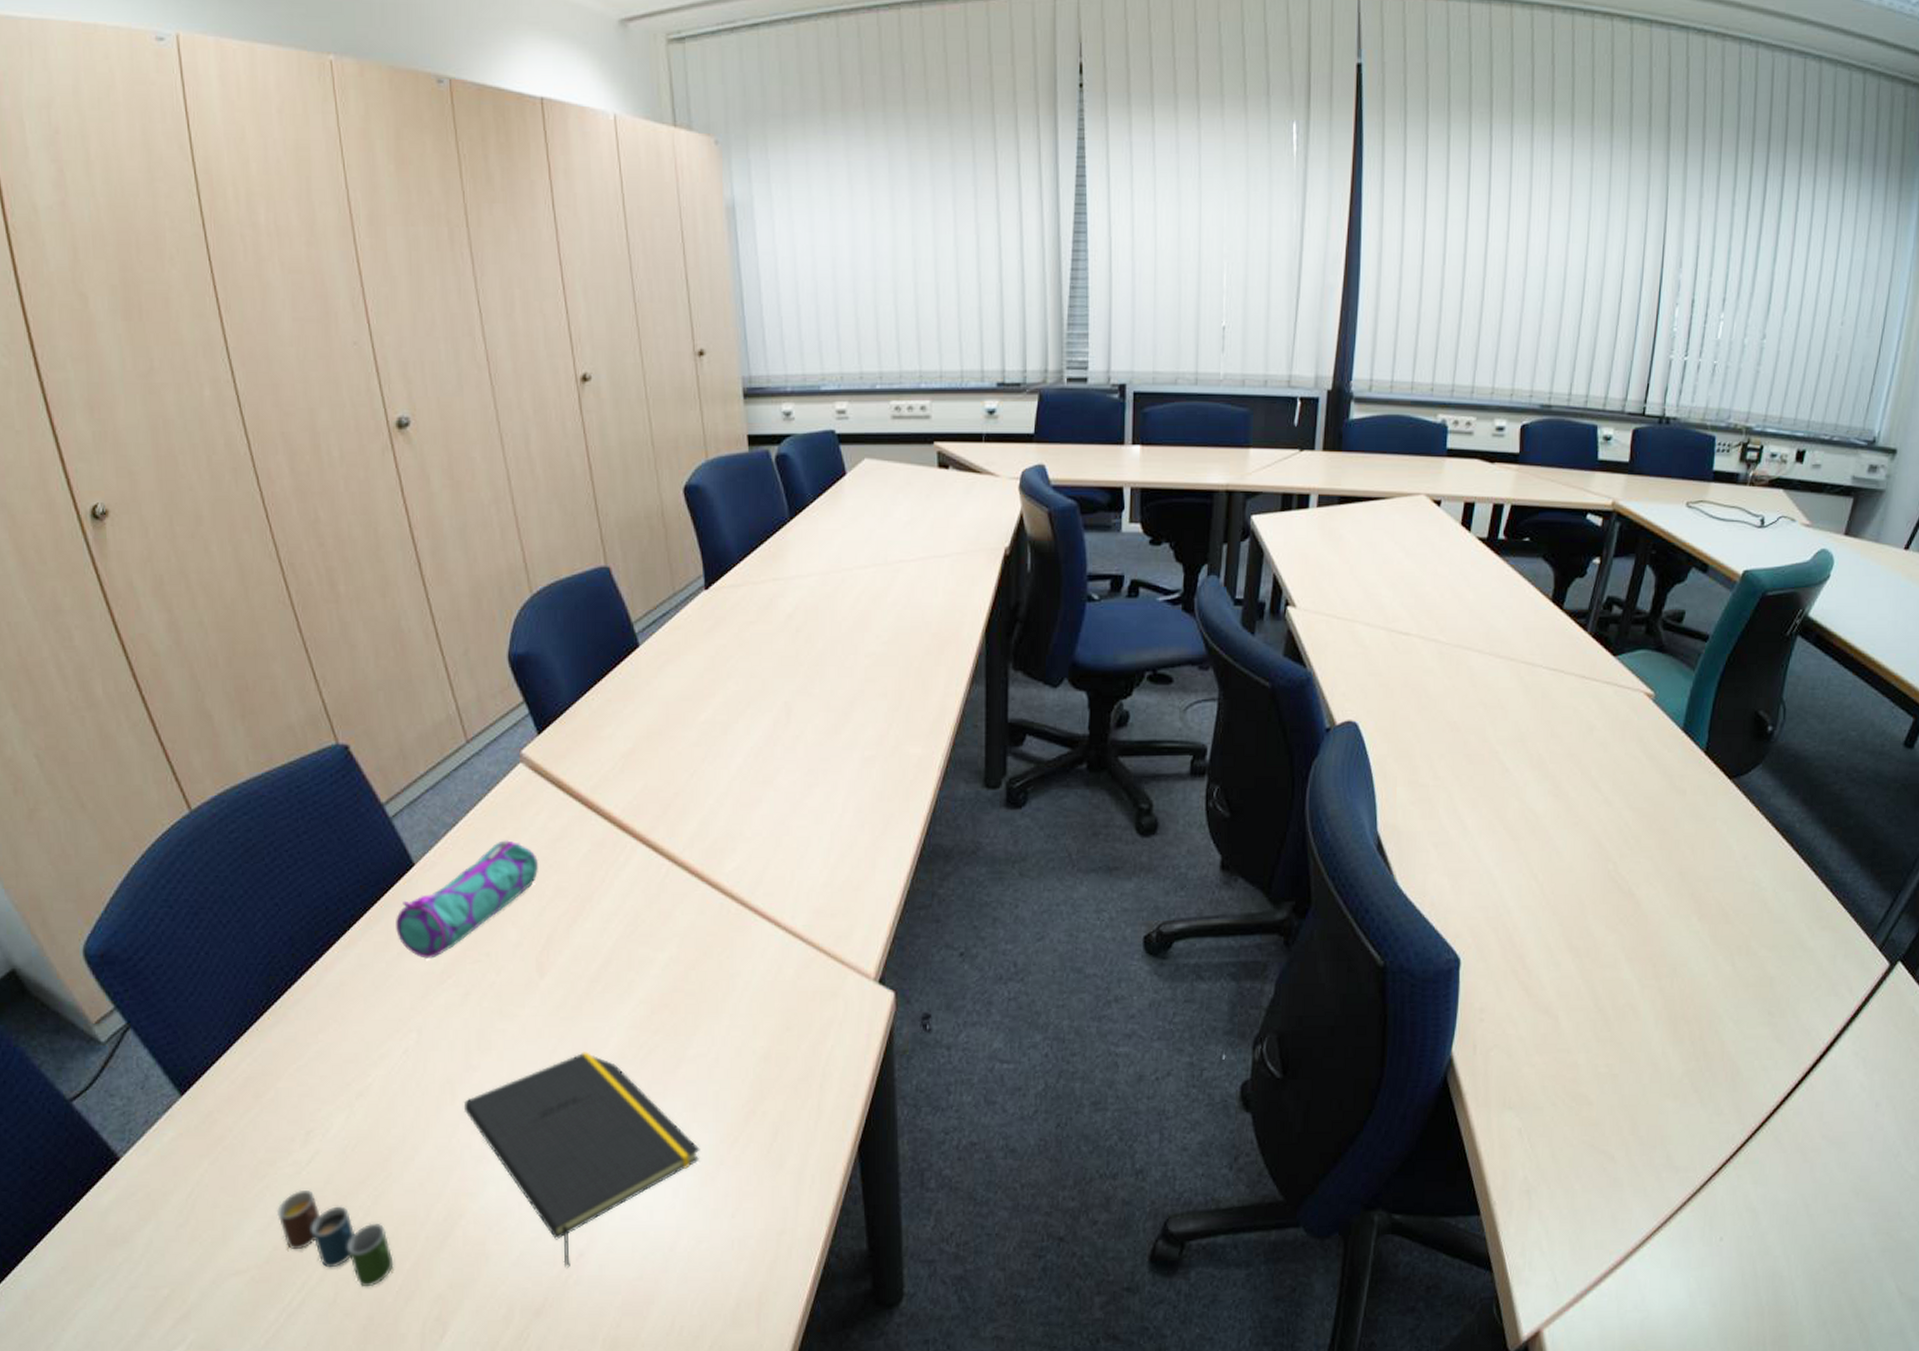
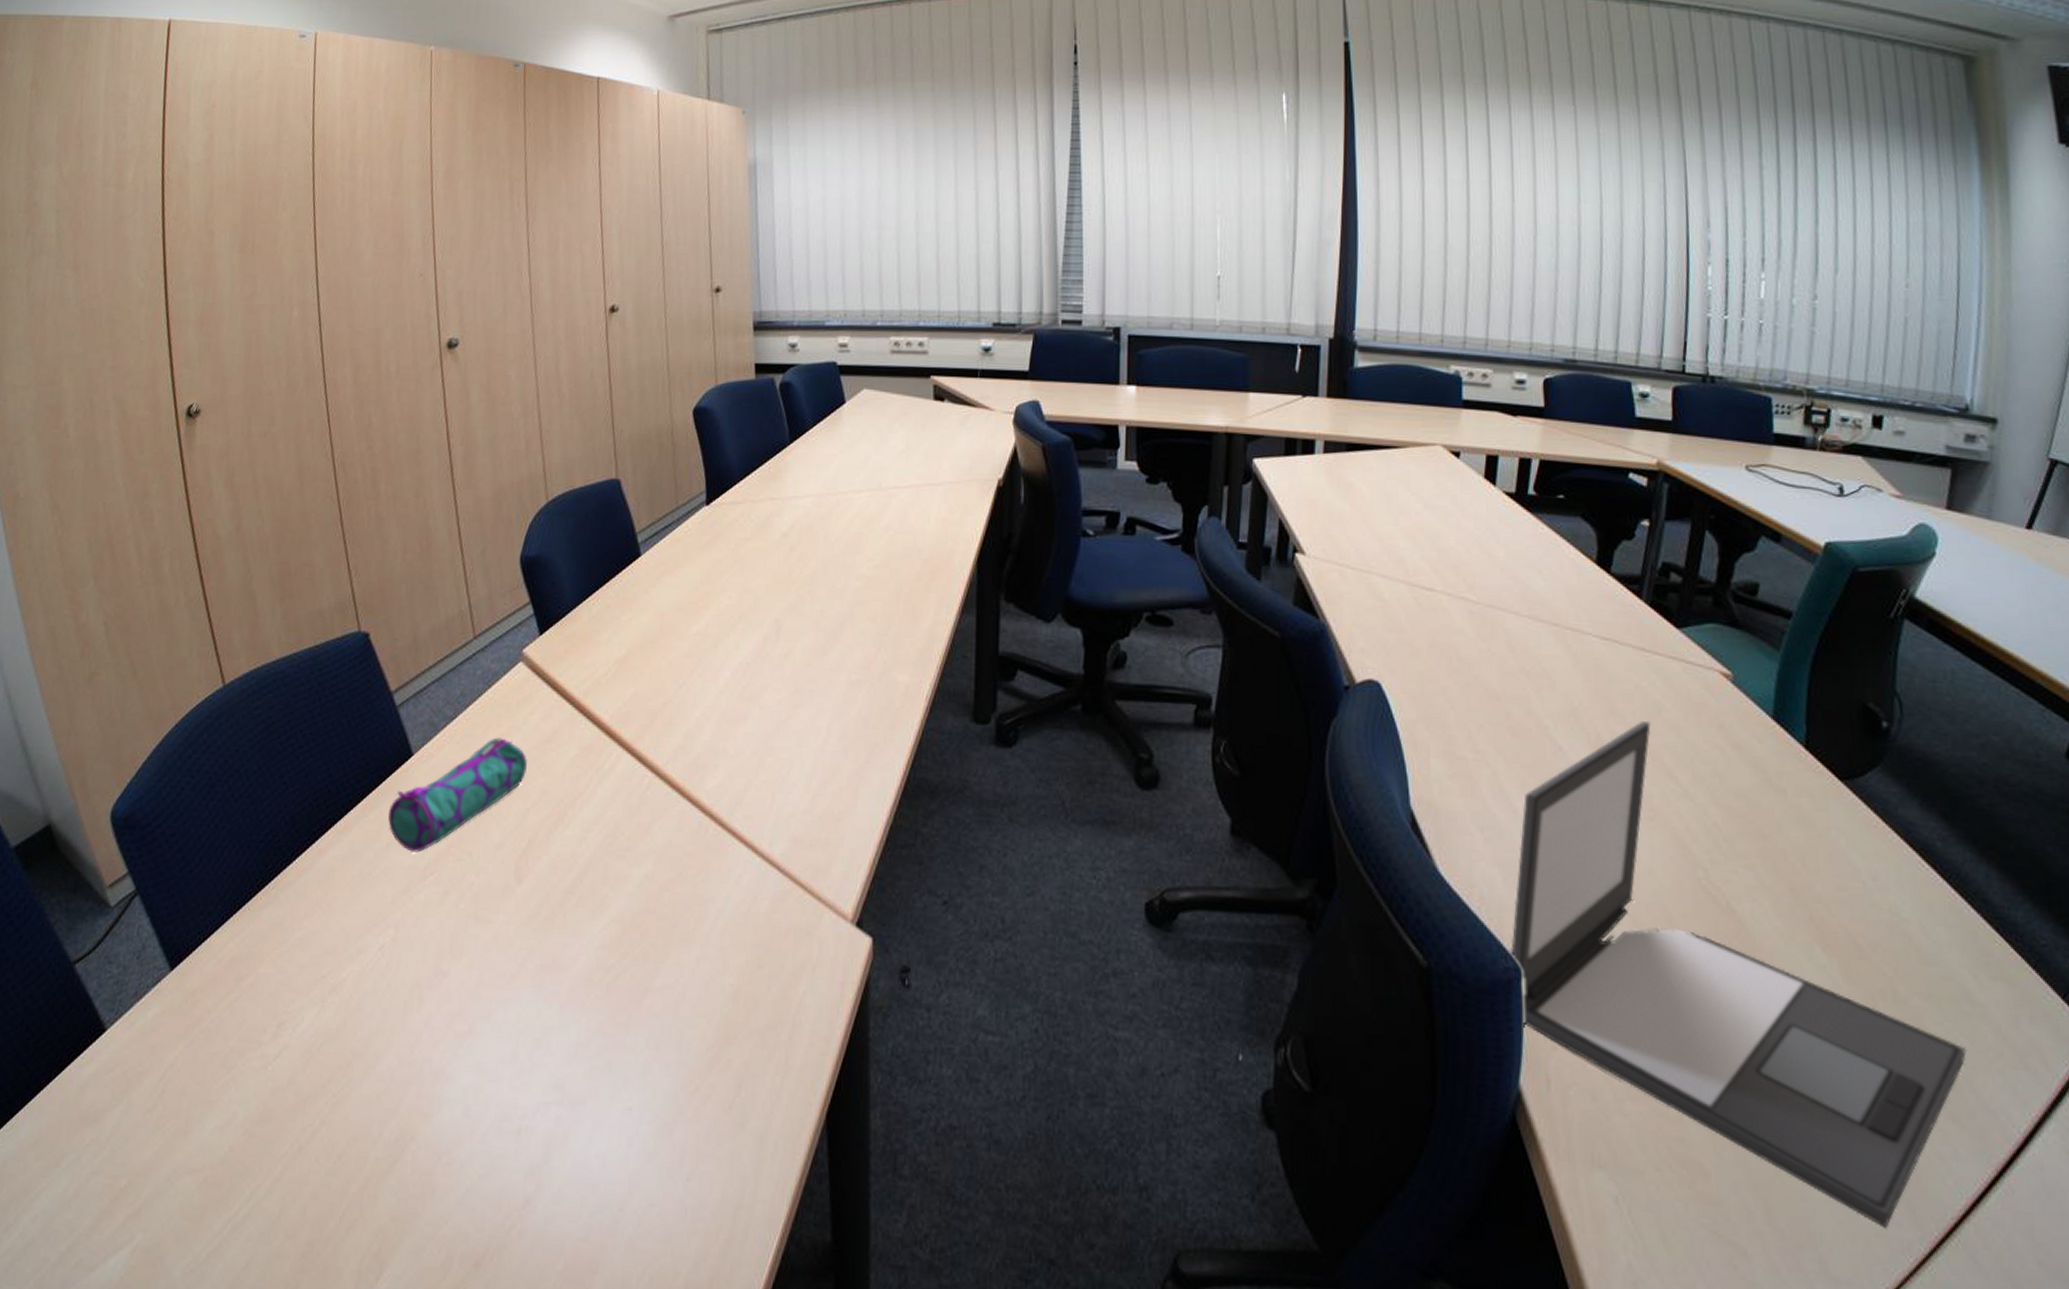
cup: present [276,1189,394,1287] -> none [237,1086,342,1208]
notepad: present [463,1052,700,1269] -> none [428,968,660,1217]
laptop: none [1453,739,1794,1126] -> present [1511,720,1966,1229]

